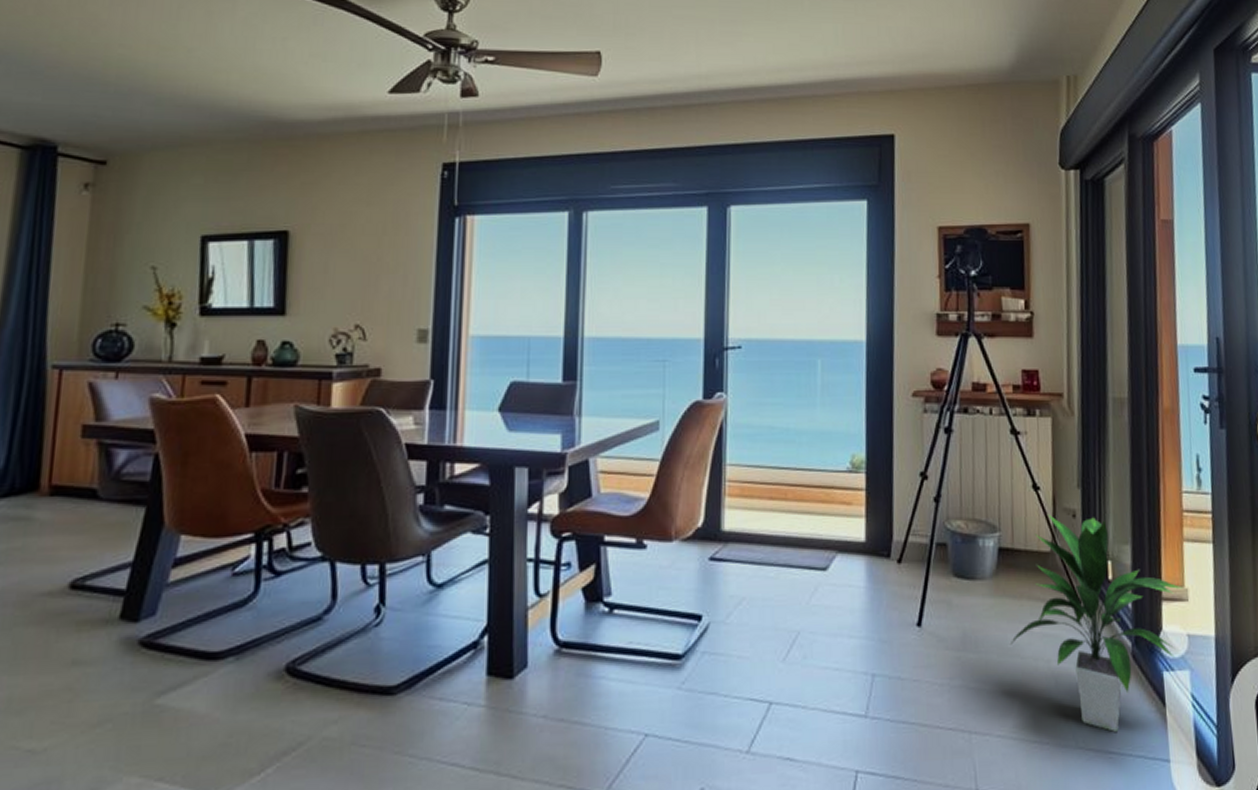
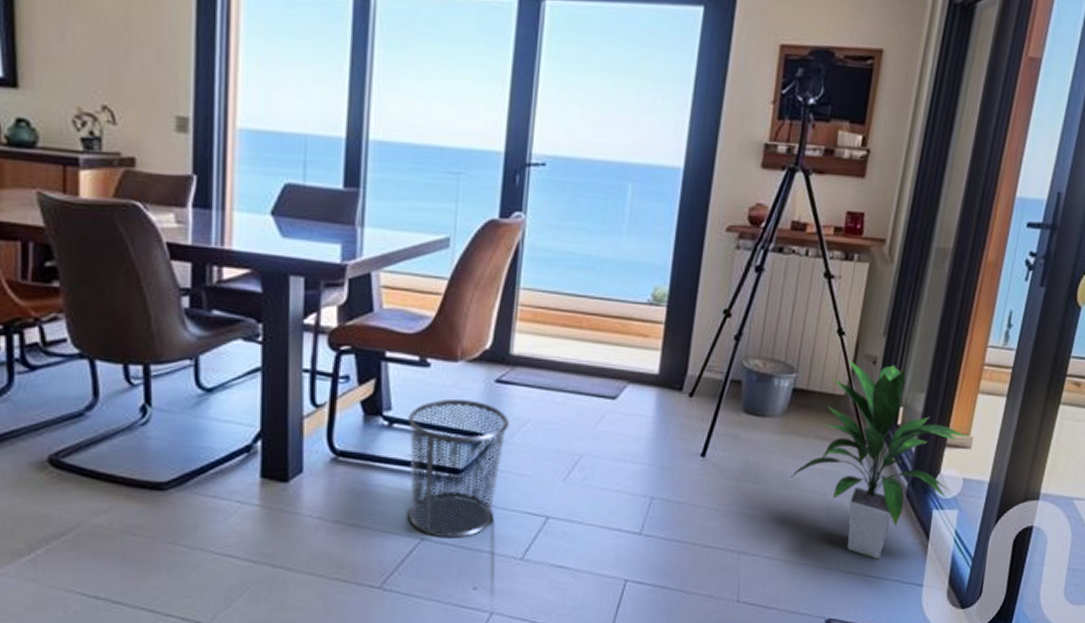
waste bin: none [627,580,725,733] -> present [408,400,509,538]

